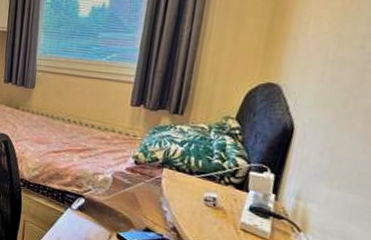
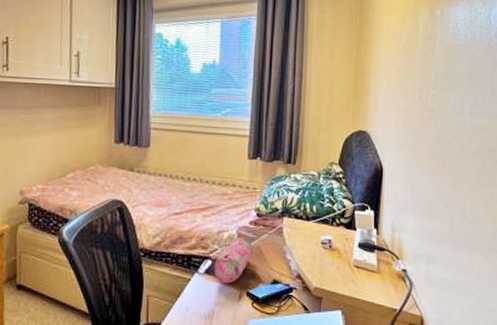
pencil case: none [86,181,128,223] -> present [214,237,254,284]

